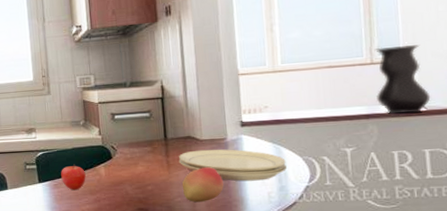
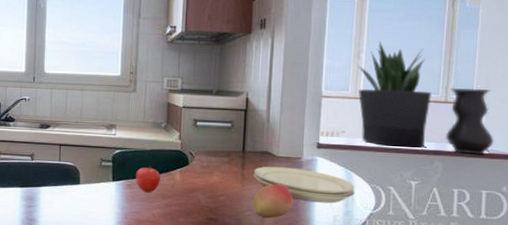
planter: none [273,10,356,116] -> present [358,40,432,149]

